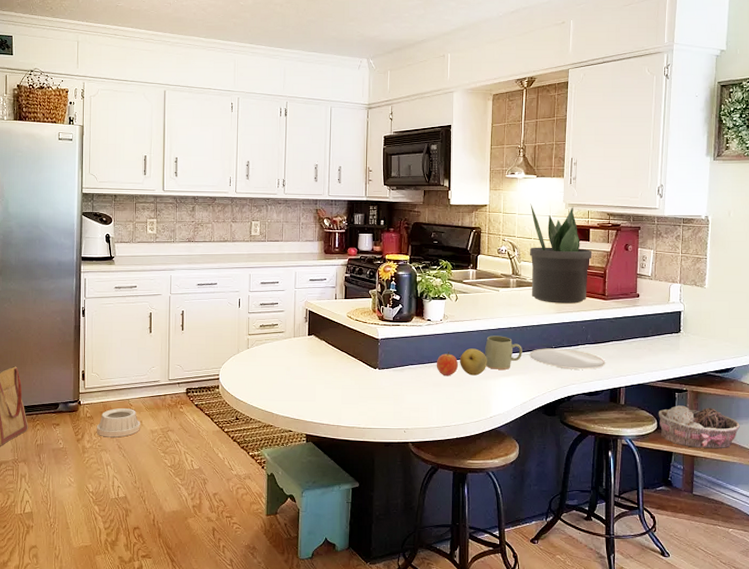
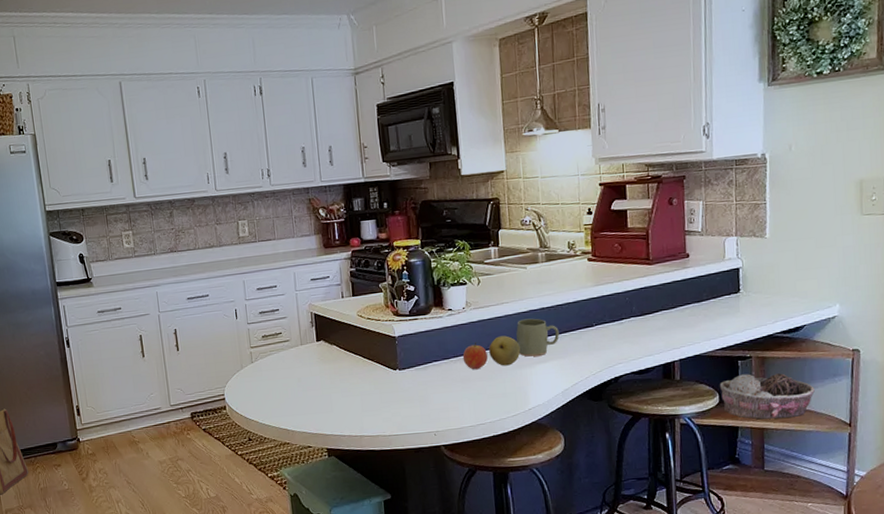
pet bowl: present [96,408,140,438] -> none [100,440,148,474]
planter: present [529,203,593,304] -> none [554,160,631,276]
plate: present [529,348,606,370] -> none [567,324,656,348]

